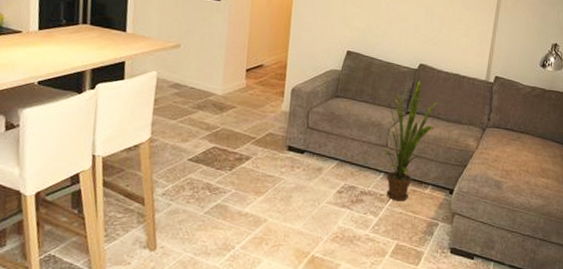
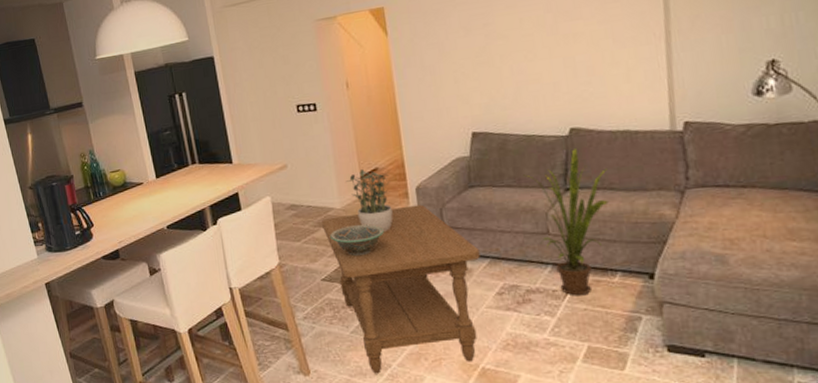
coffee table: none [200,102,332,254] -> present [322,204,480,374]
decorative bowl: none [205,112,257,143] -> present [329,224,385,257]
potted plant: none [232,63,273,123] -> present [345,169,393,231]

